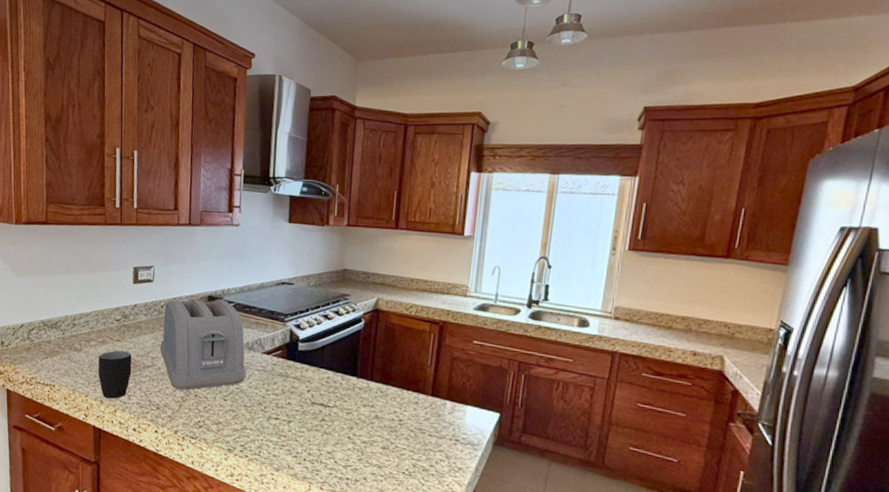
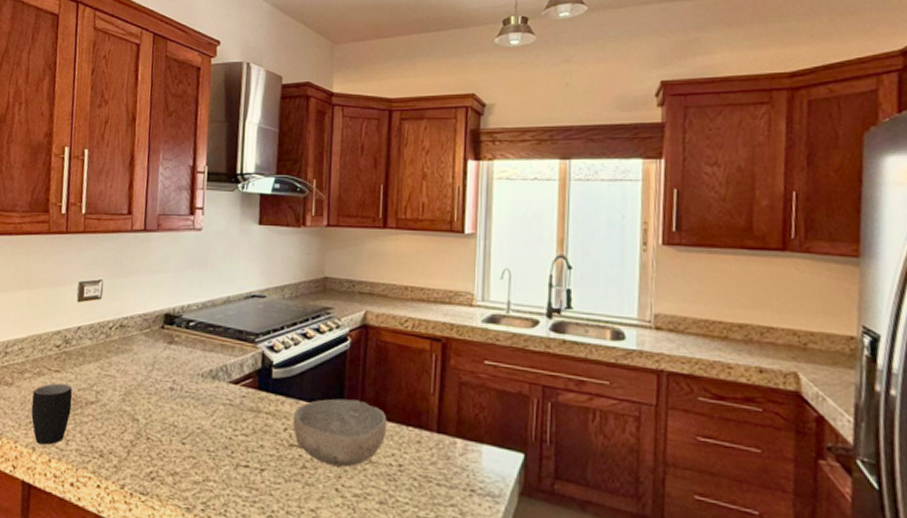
toaster: present [160,299,247,391] -> none [106,317,210,432]
bowl: none [315,368,392,421] -> present [293,399,387,467]

